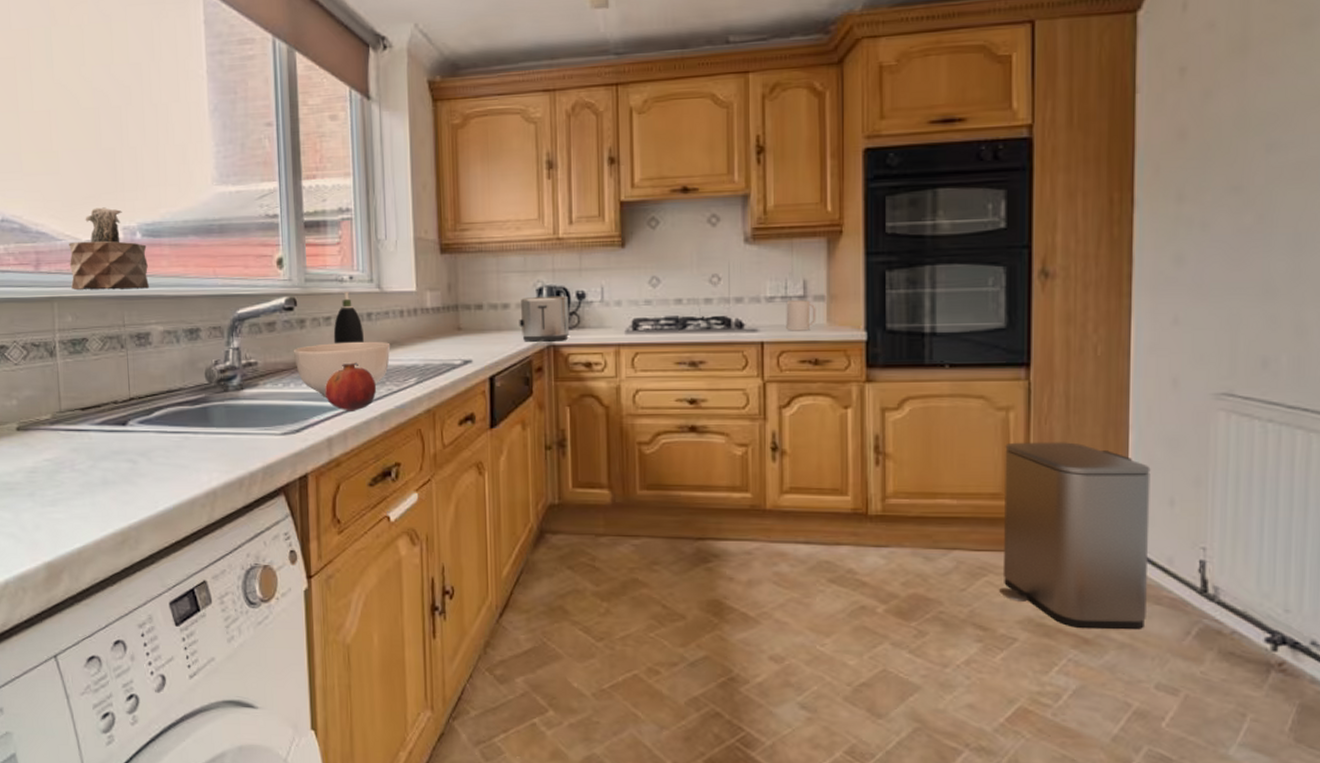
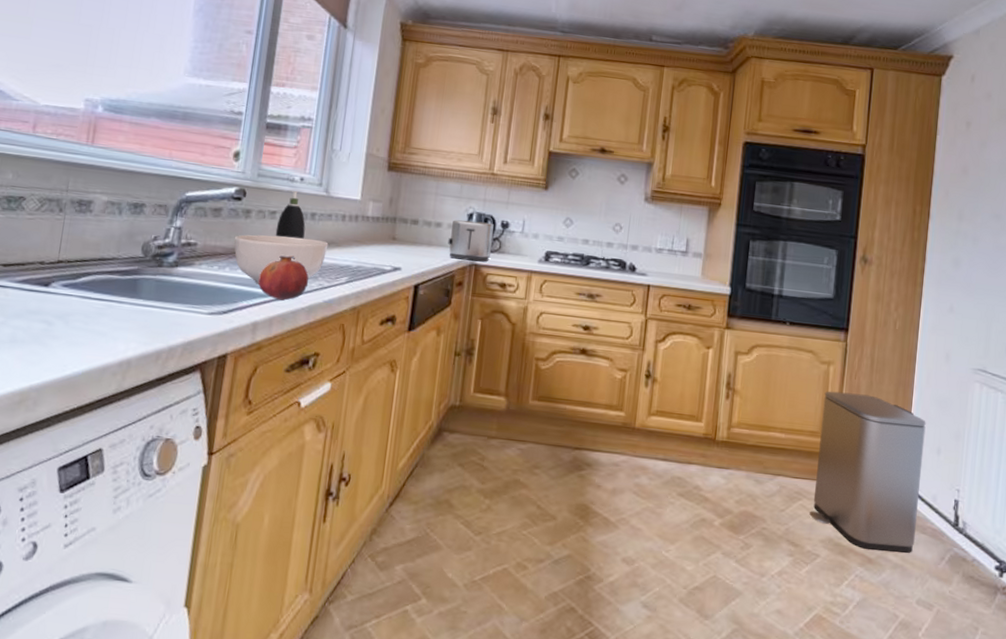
succulent plant: present [69,207,149,291] -> none [19,76,107,160]
mug: present [786,299,816,331] -> none [669,253,695,281]

